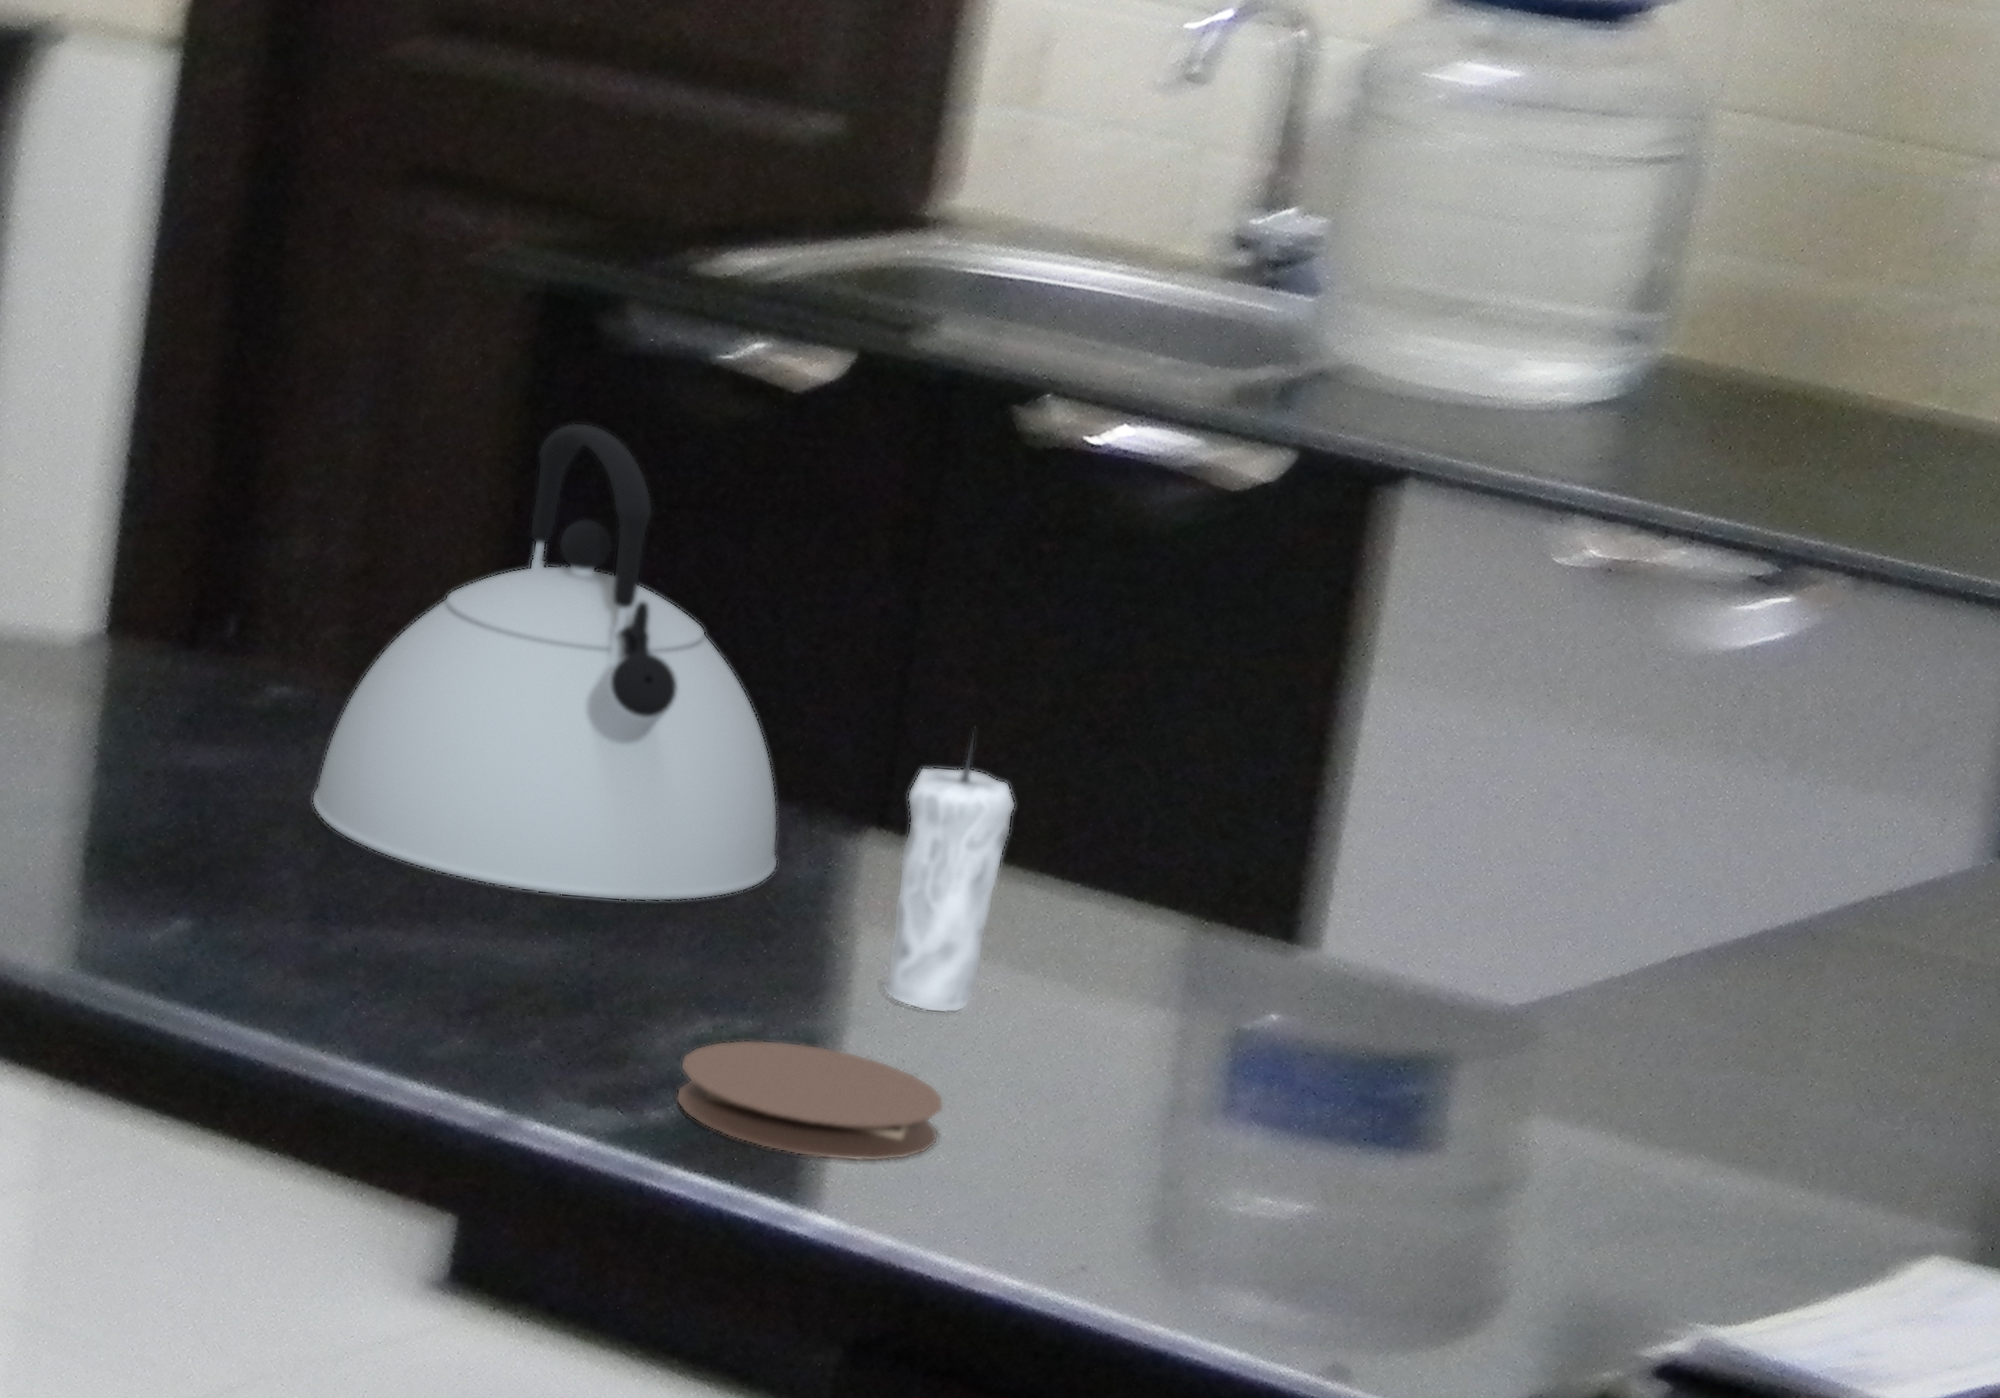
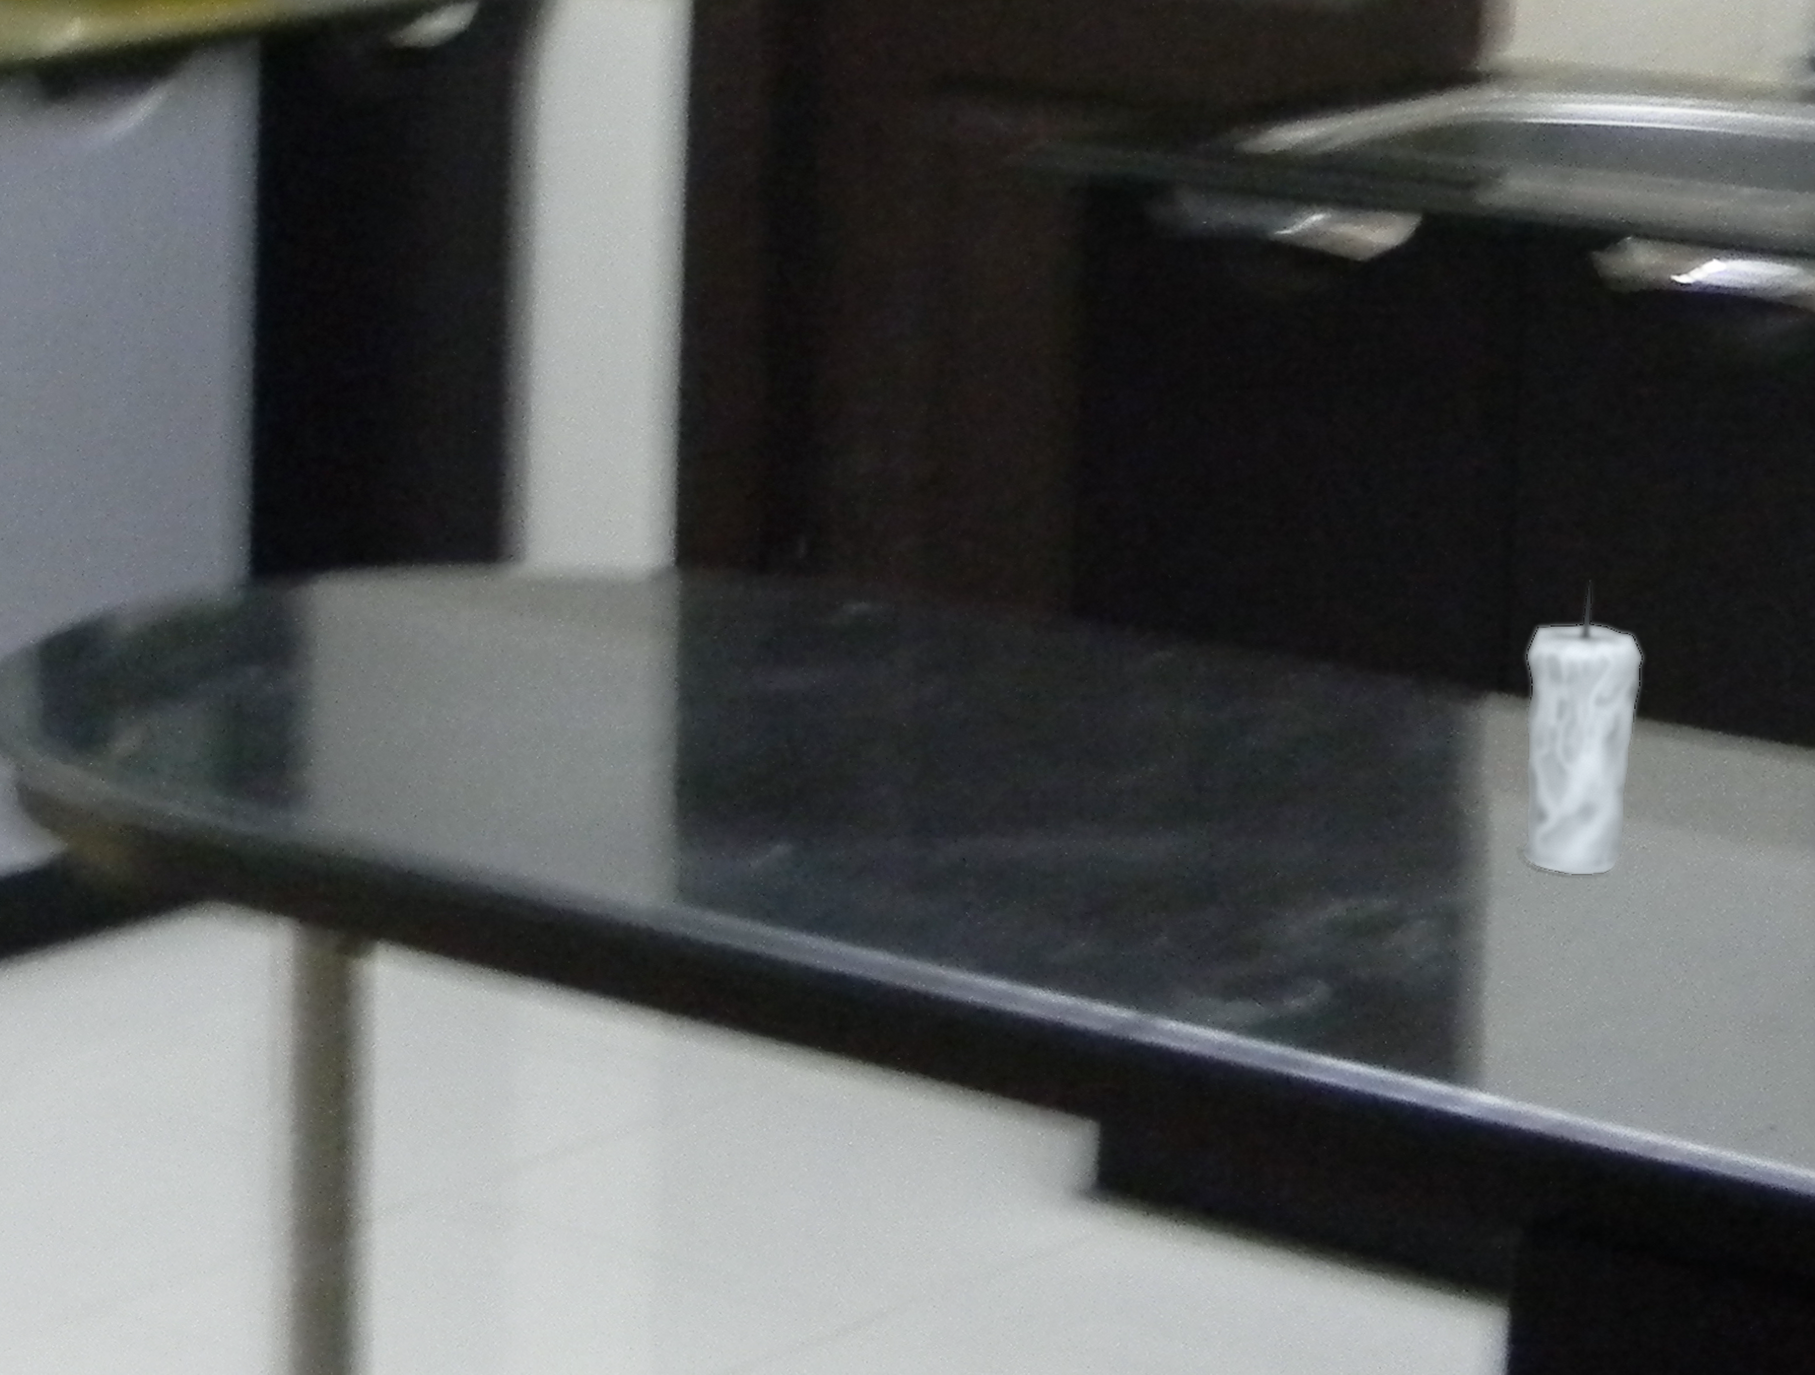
kettle: present [311,422,779,902] -> none [902,311,1397,789]
coaster: present [675,1039,945,1162] -> none [1315,918,1603,1036]

